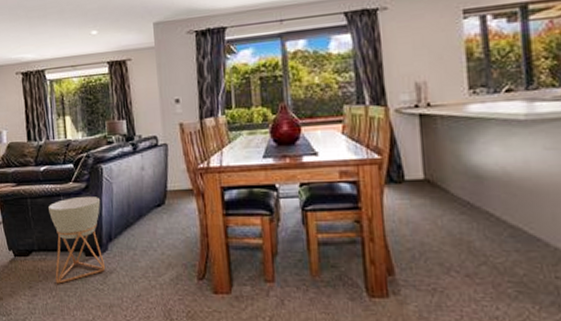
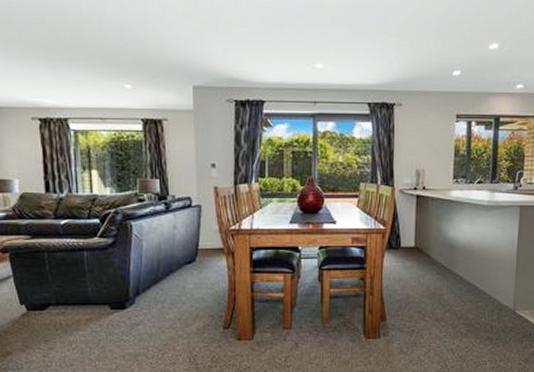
planter: present [48,197,106,284] -> none [69,252,132,336]

